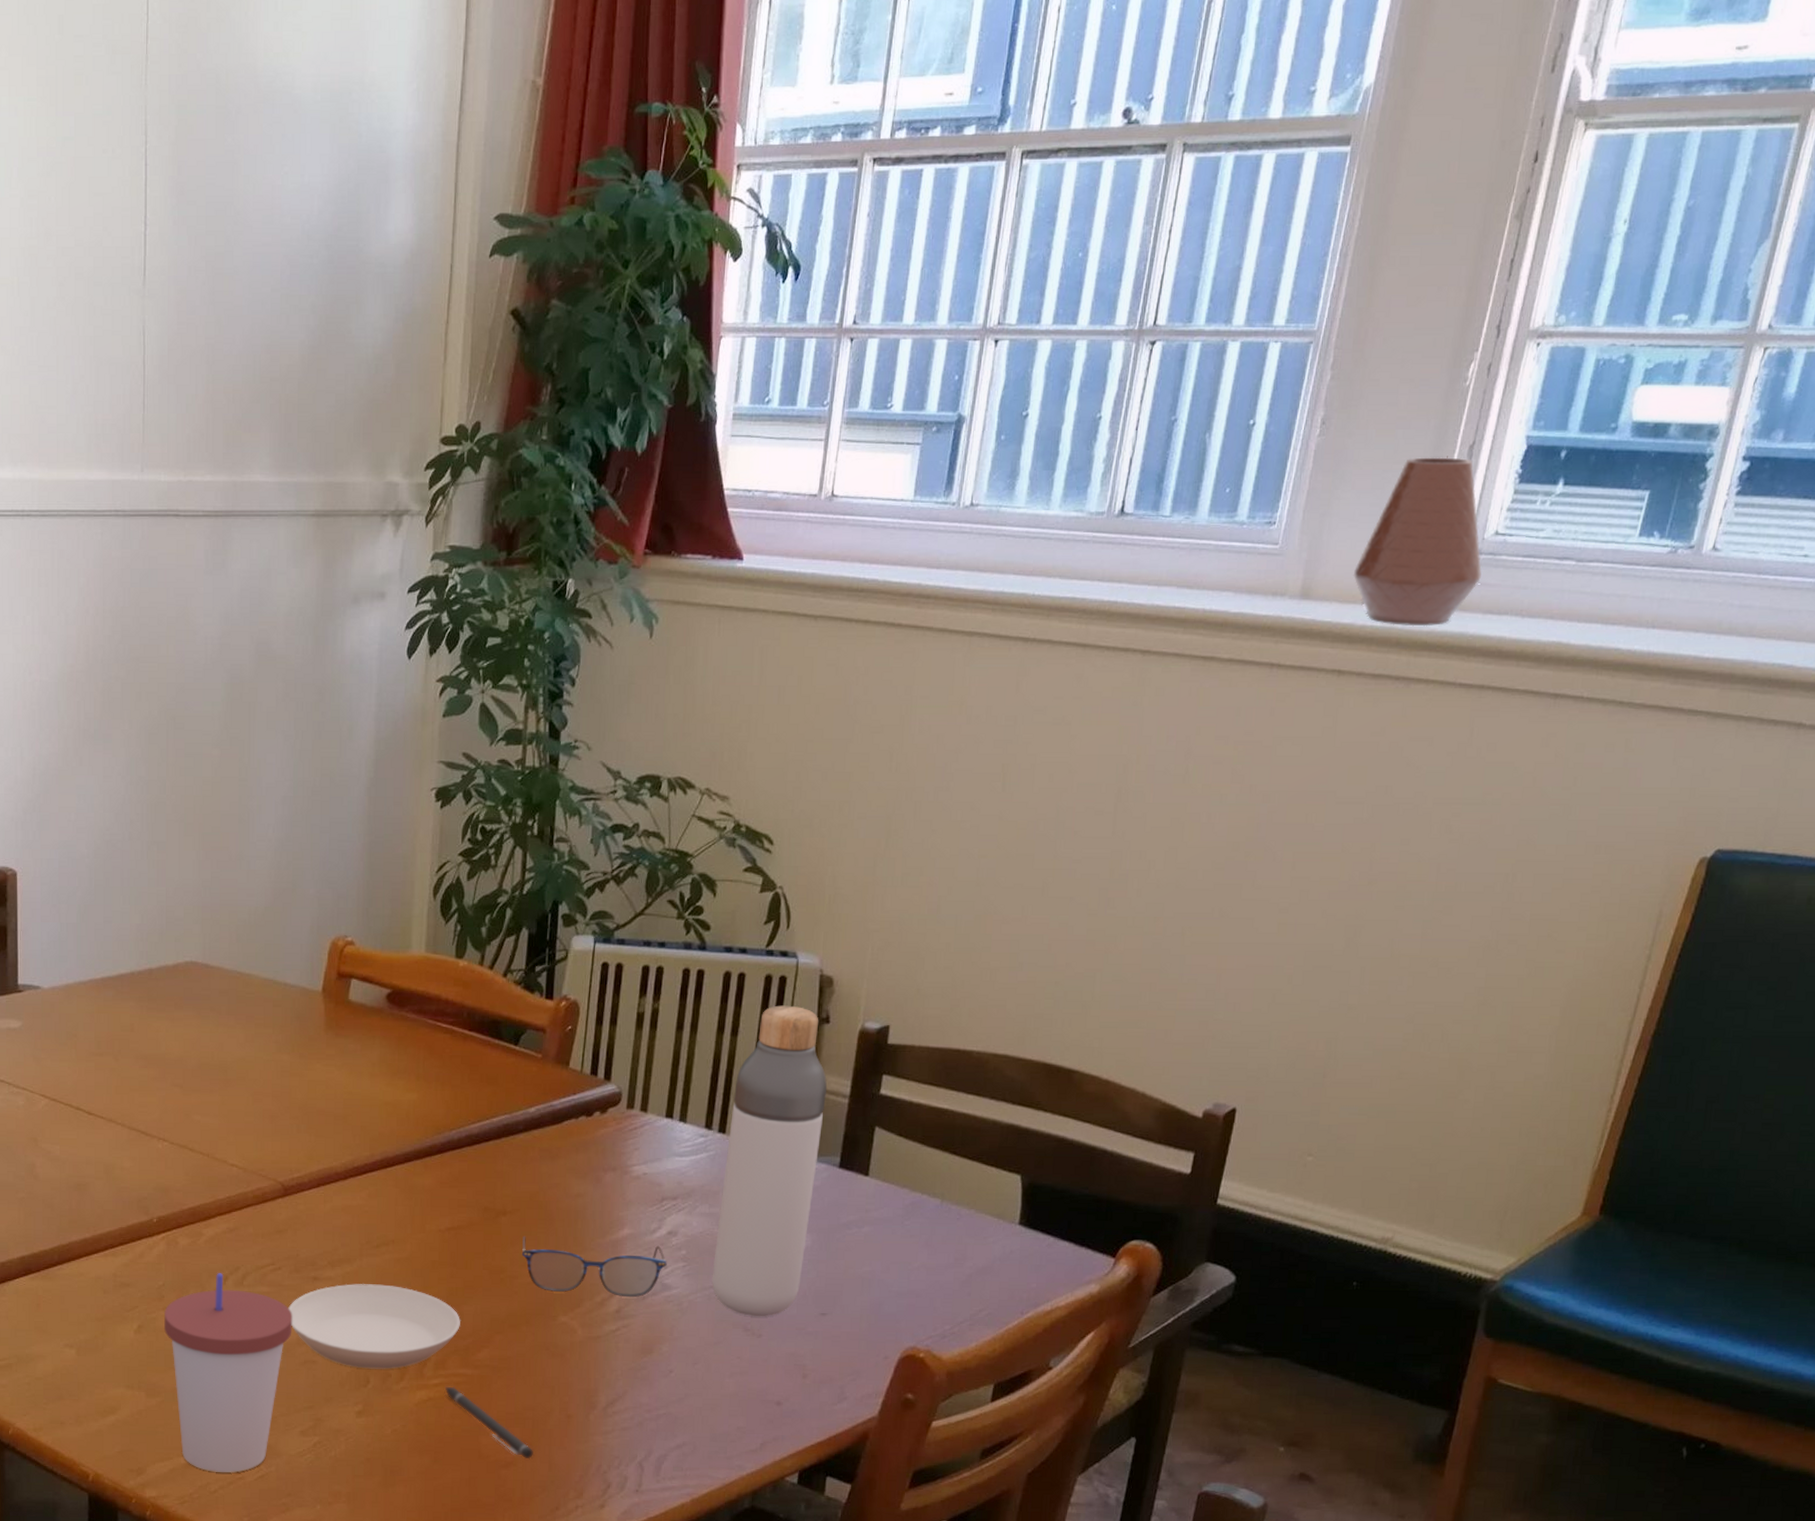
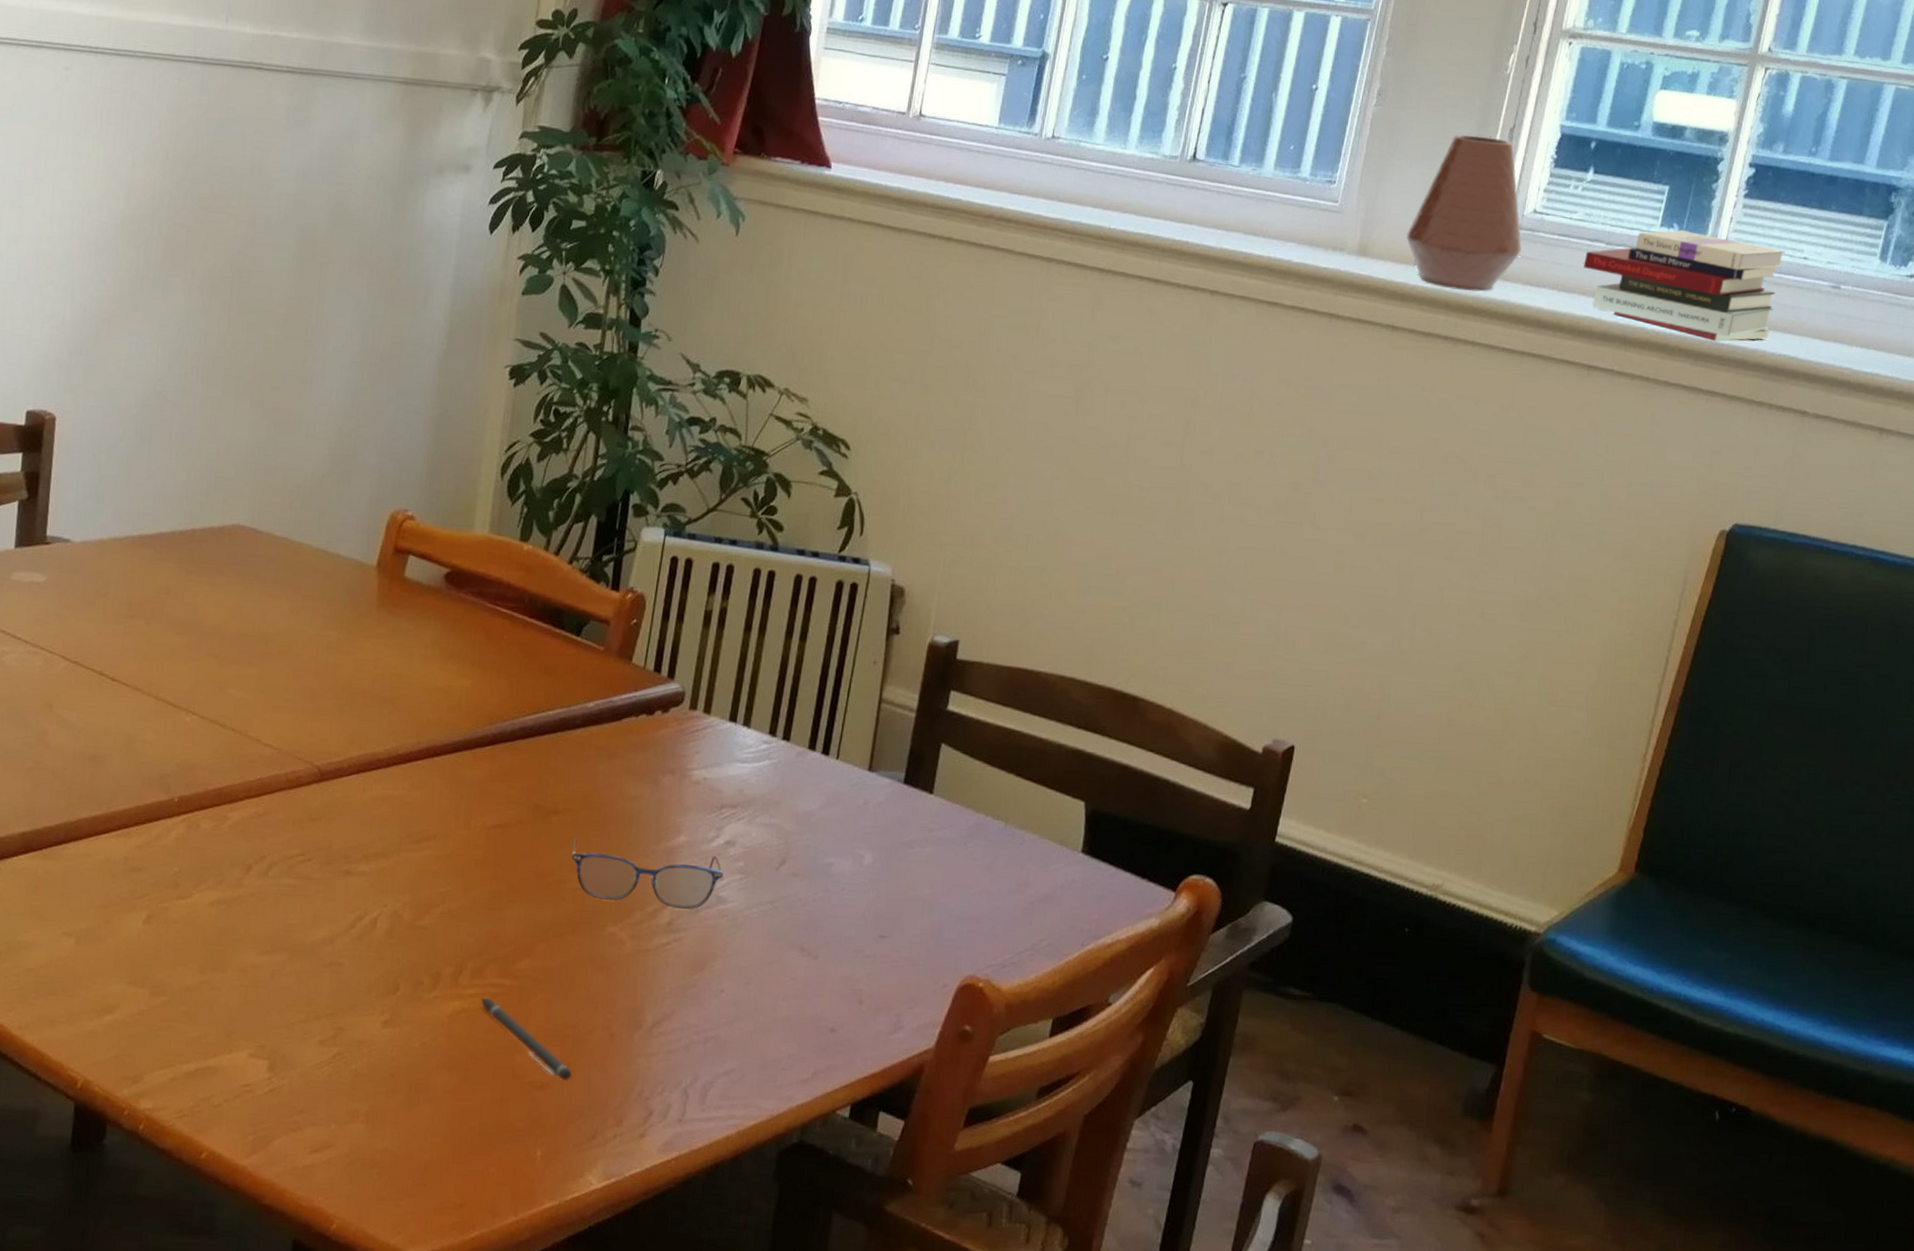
cup: present [164,1273,293,1473] -> none [176,861,320,1084]
saucer: present [288,1284,460,1369] -> none [316,880,502,976]
bottle: present [711,1005,827,1317] -> none [768,612,895,937]
books: none [1551,539,1783,656] -> present [1583,230,1785,342]

